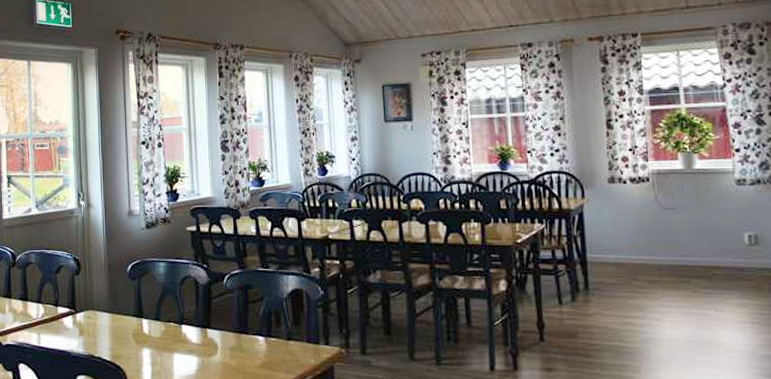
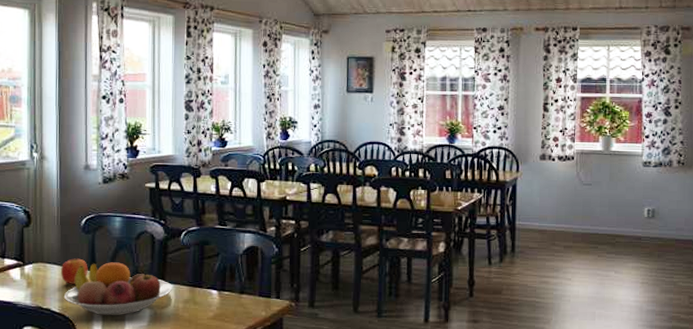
apple: none [109,304,136,332] -> present [60,257,88,284]
fruit bowl: none [114,308,218,365] -> present [64,262,172,316]

